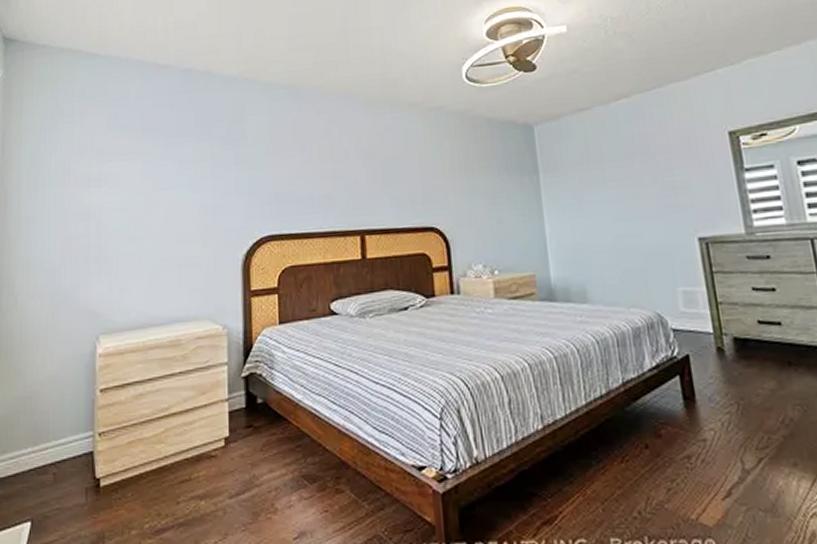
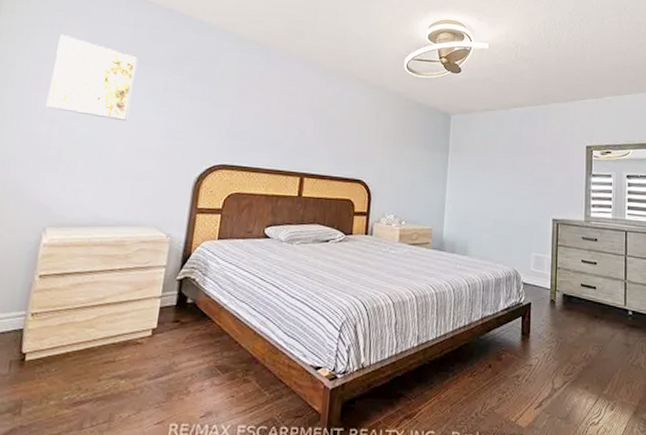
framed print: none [79,120,163,205] -> present [45,34,139,122]

